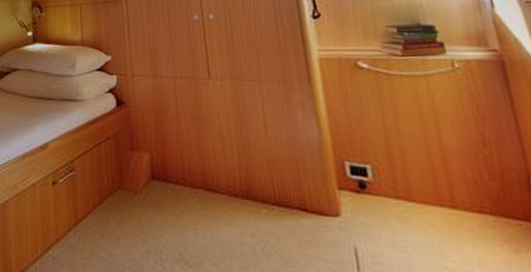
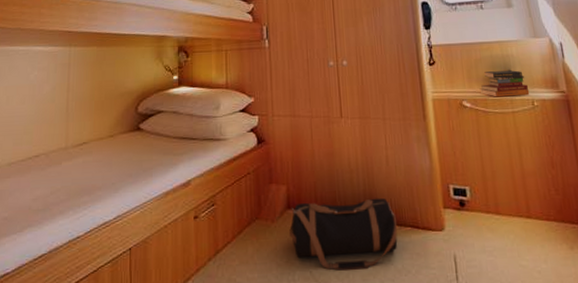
duffel bag: none [154,172,282,255] -> present [289,198,398,271]

